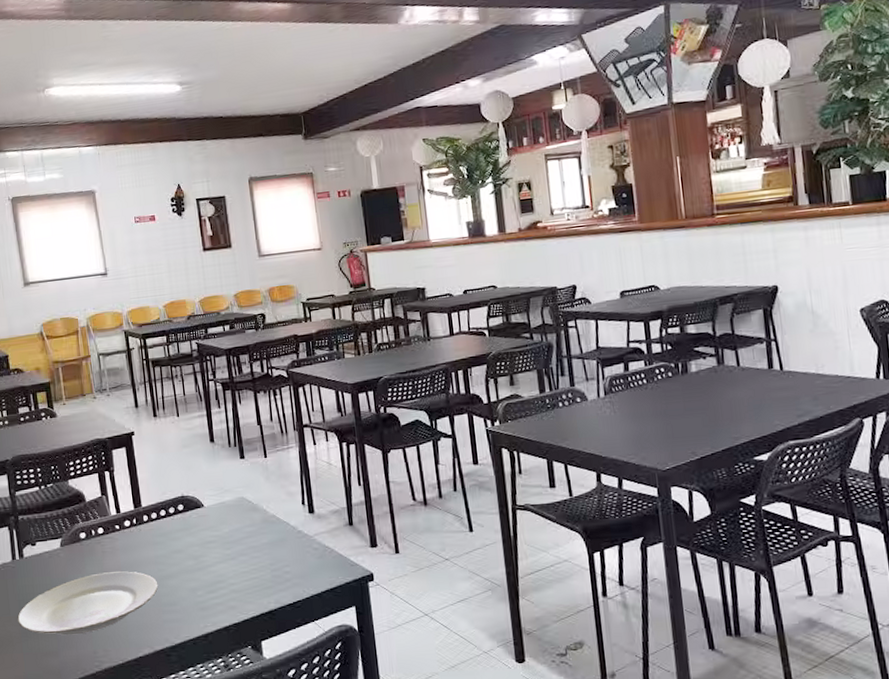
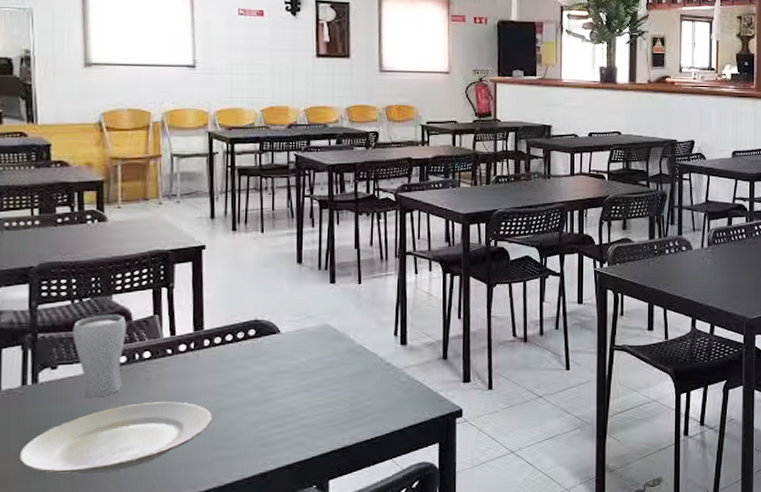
drinking glass: none [43,496,86,569] -> present [72,314,127,398]

